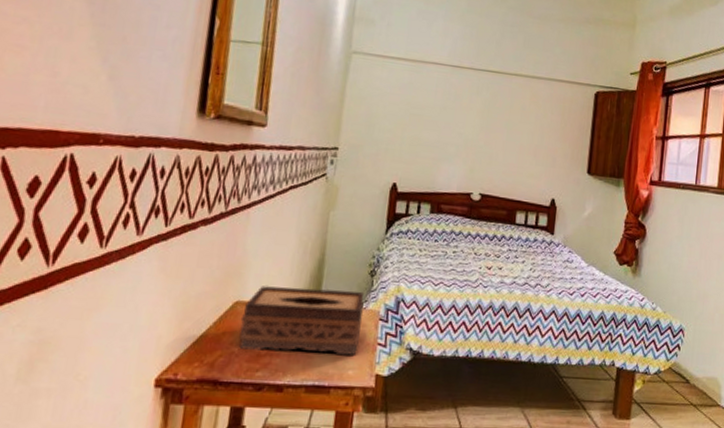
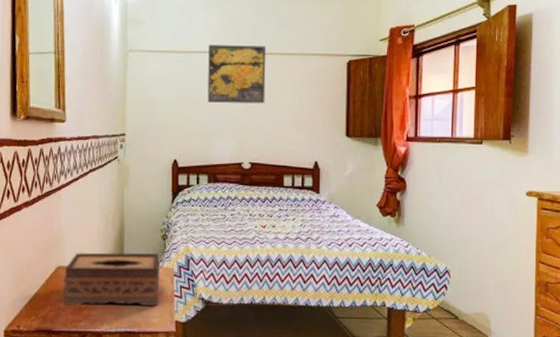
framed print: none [438,56,510,129] -> present [207,45,267,104]

